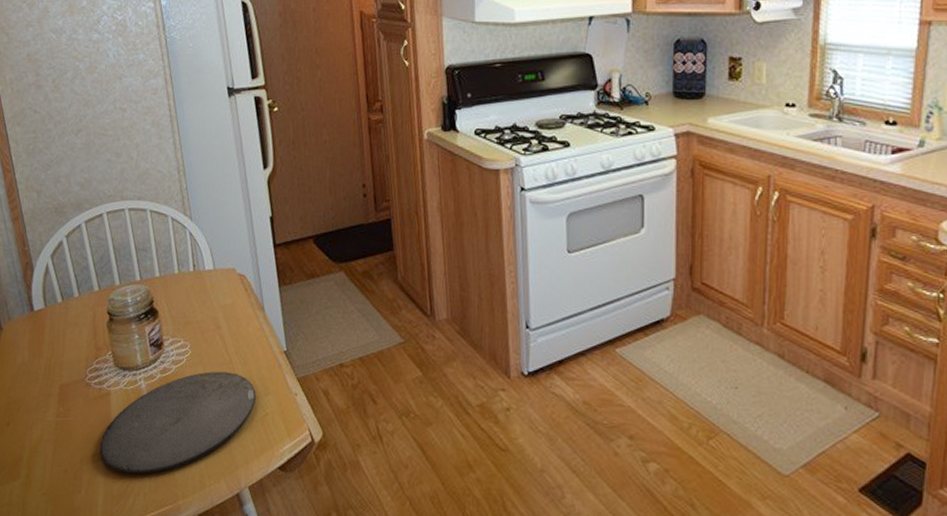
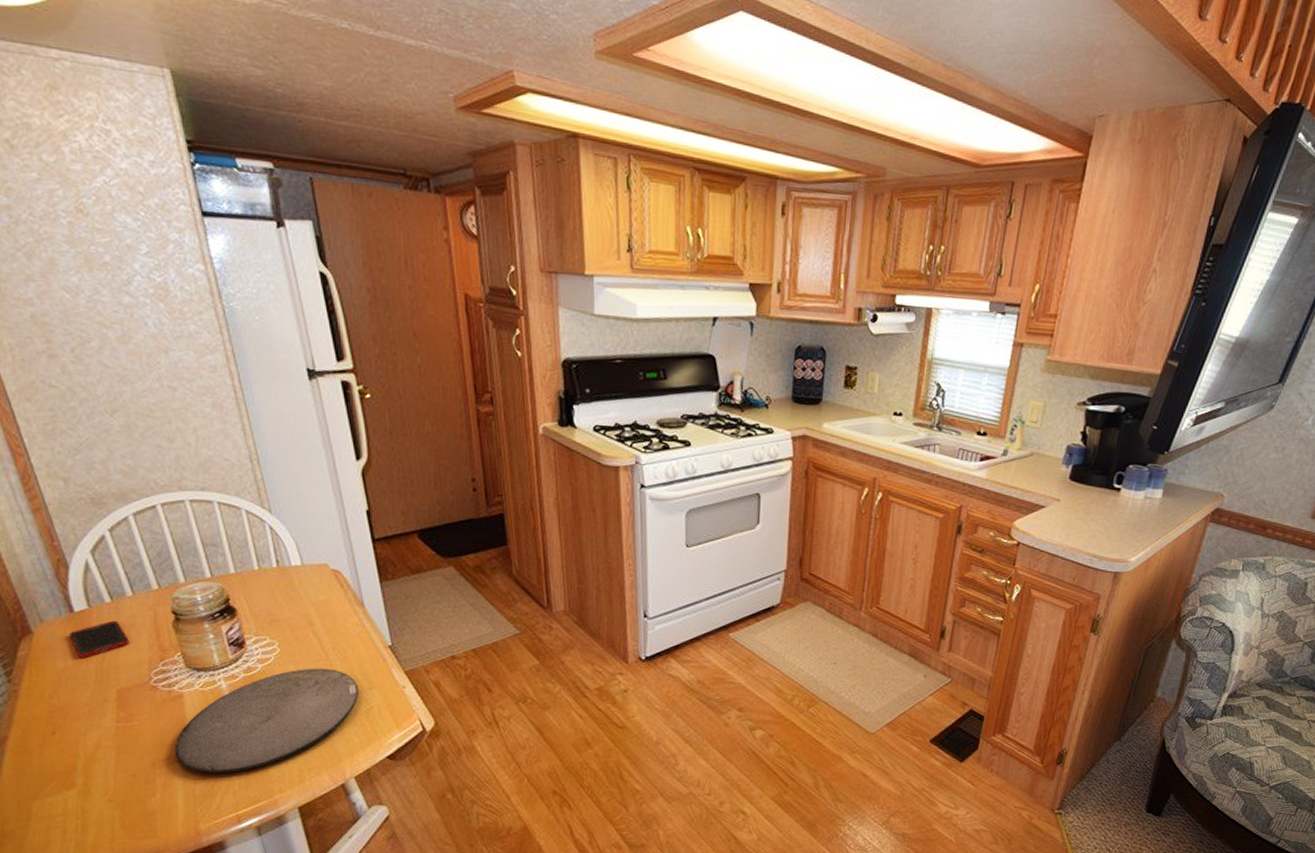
cell phone: none [28,319,73,354] -> present [69,620,129,658]

